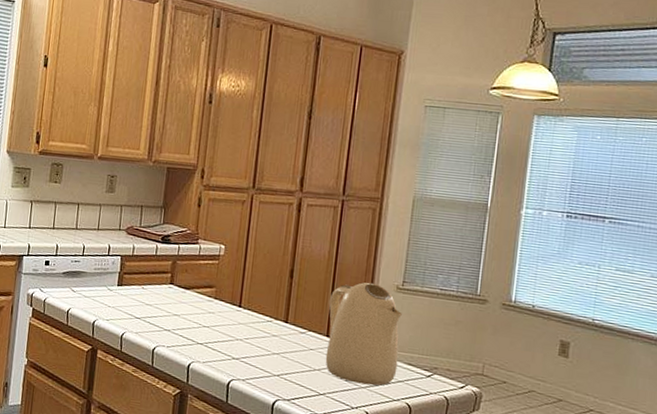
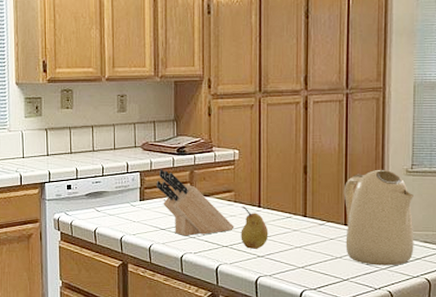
knife block: none [136,255,212,329] -> present [156,169,235,237]
fruit: none [217,304,247,352] -> present [241,206,269,250]

